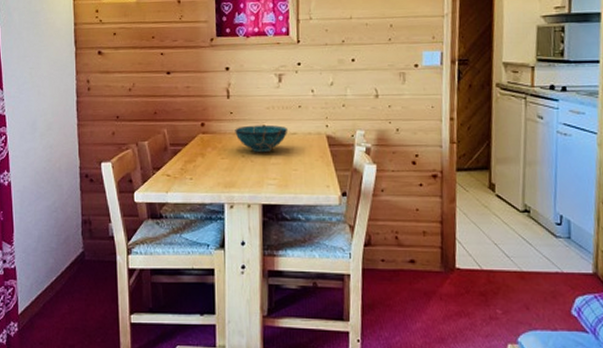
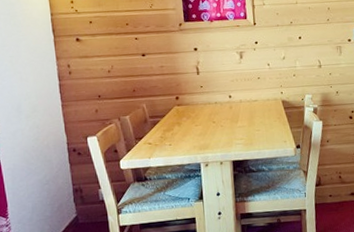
decorative bowl: present [235,124,289,153] -> none [205,94,251,119]

